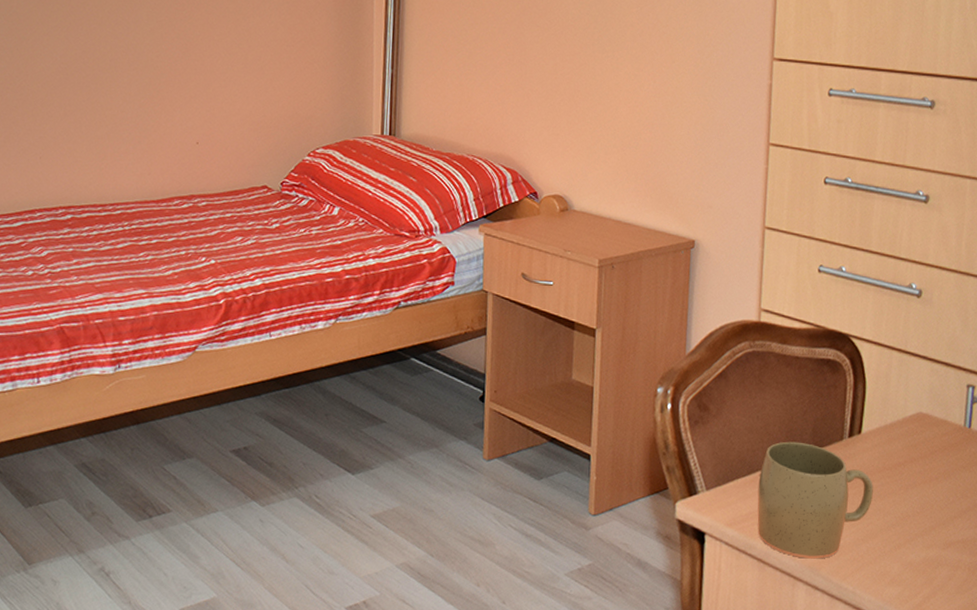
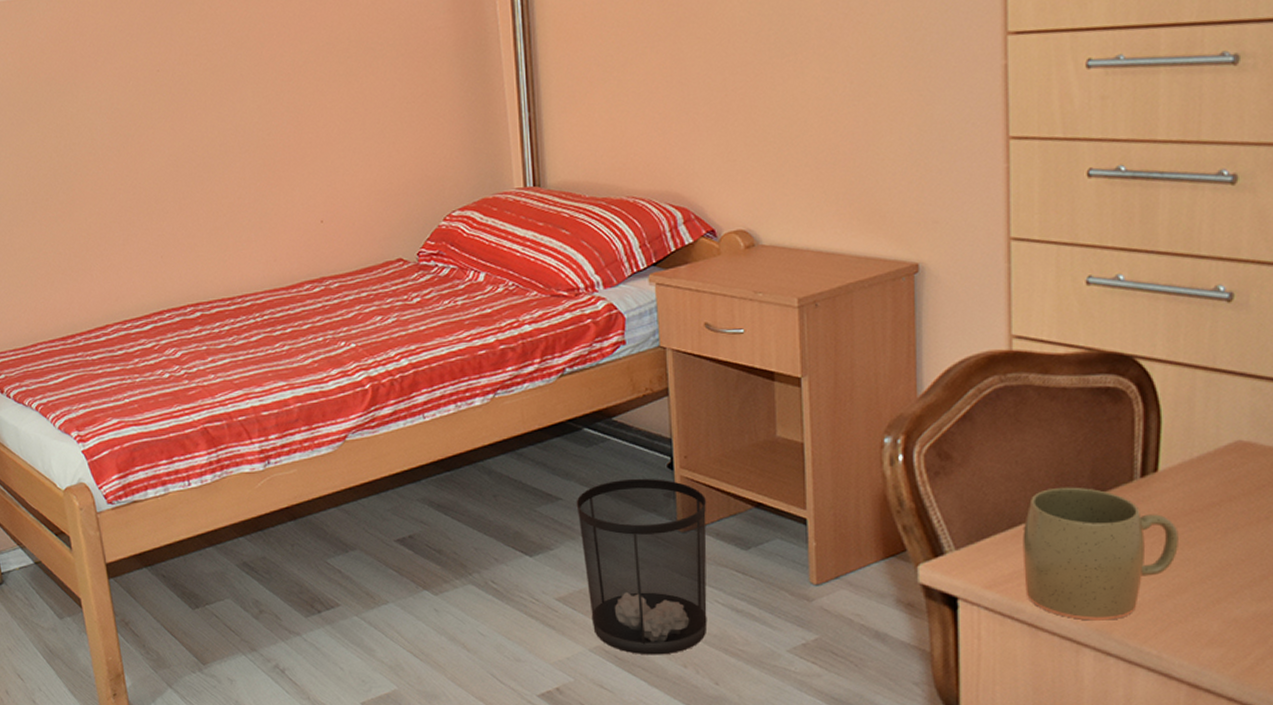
waste bin: none [397,407,510,574] -> present [576,478,708,655]

